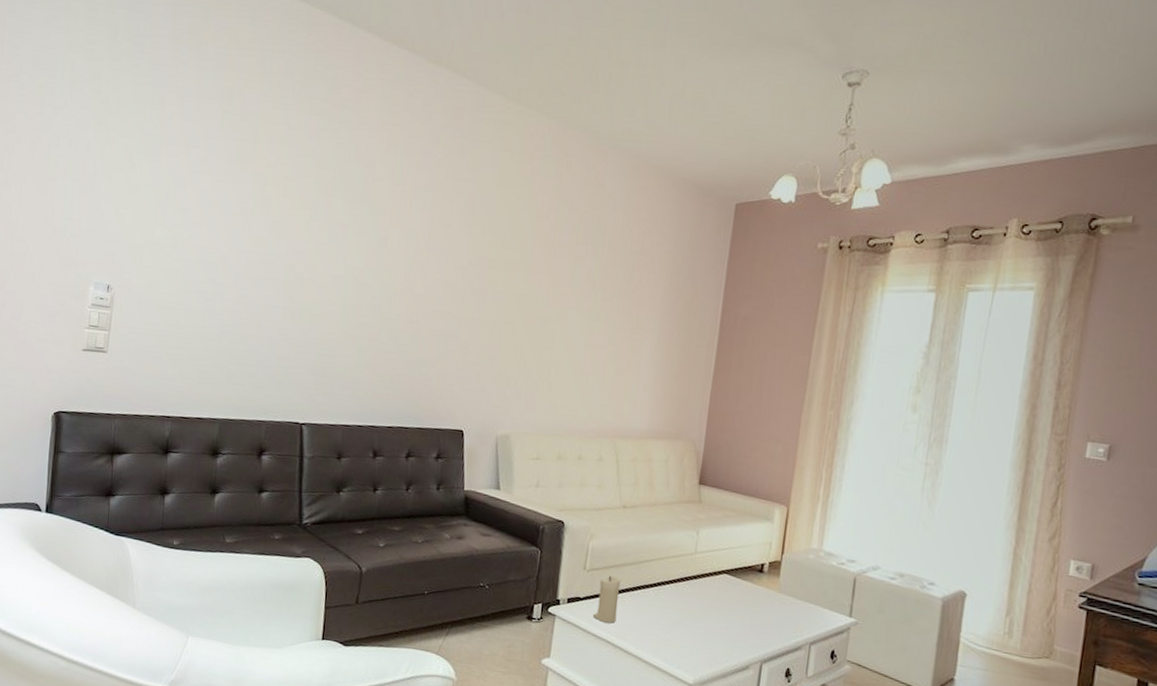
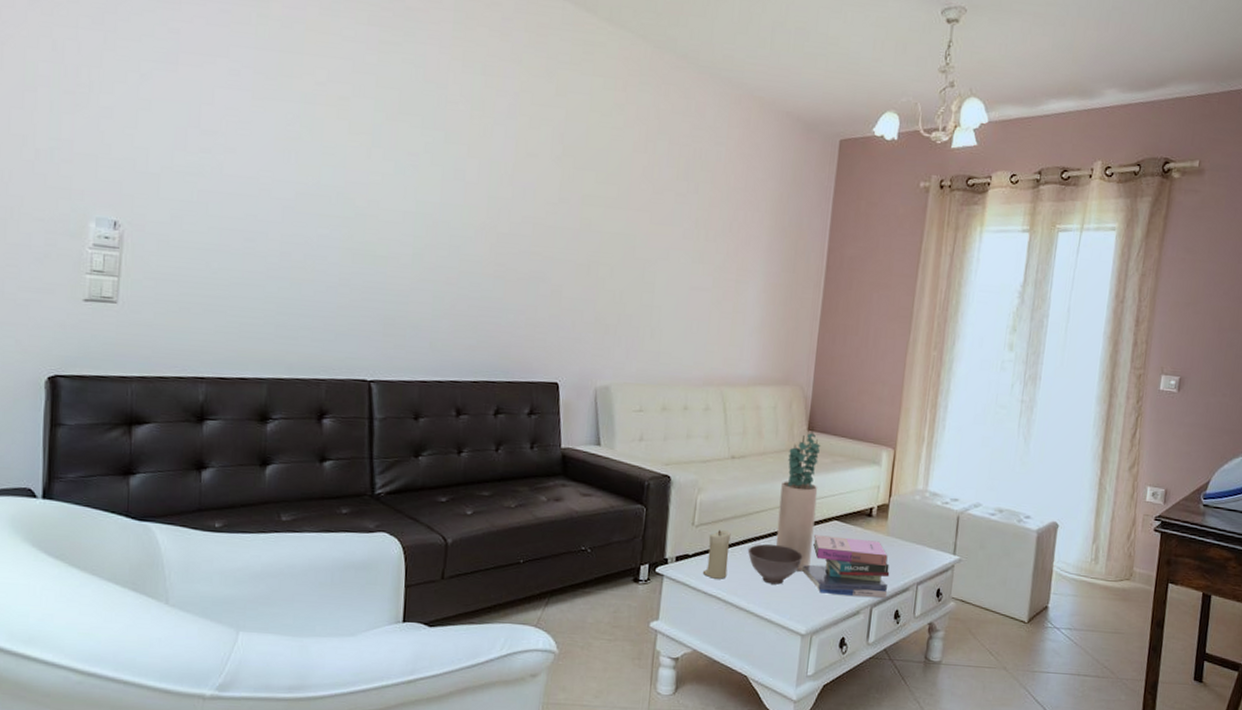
bowl: none [637,592,692,633] -> present [747,543,803,585]
vase: none [665,481,712,622] -> present [775,427,821,572]
books: none [690,587,781,656] -> present [801,535,890,599]

